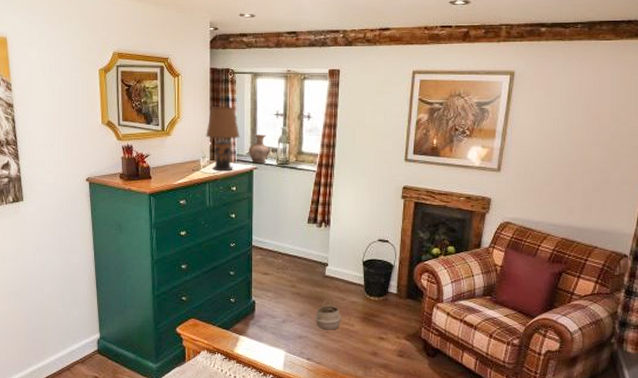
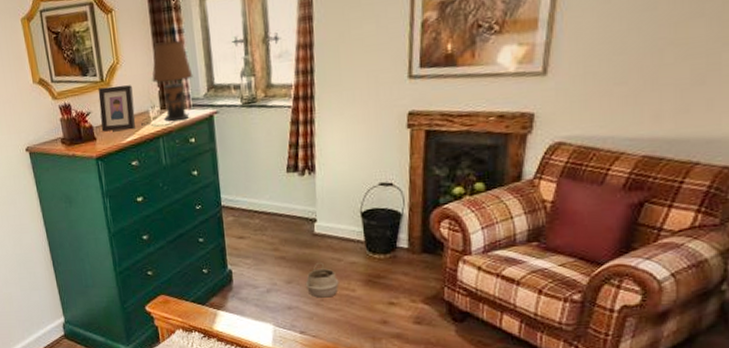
picture frame: none [158,136,188,174] -> present [98,85,135,132]
vase: present [248,134,269,164] -> none [204,68,231,106]

